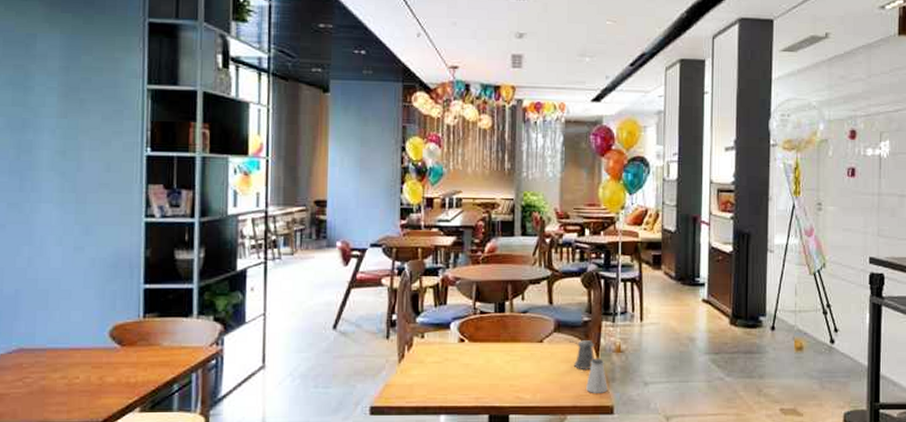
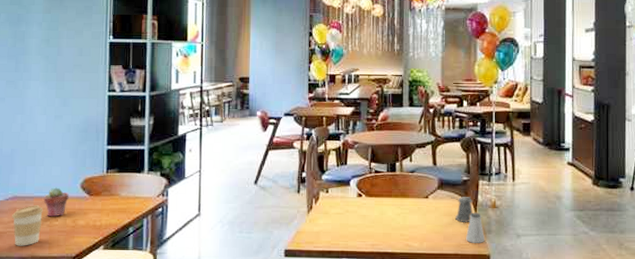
coffee cup: none [17,359,59,411] -> present [12,205,43,246]
potted succulent: none [59,336,94,374] -> present [43,187,69,217]

